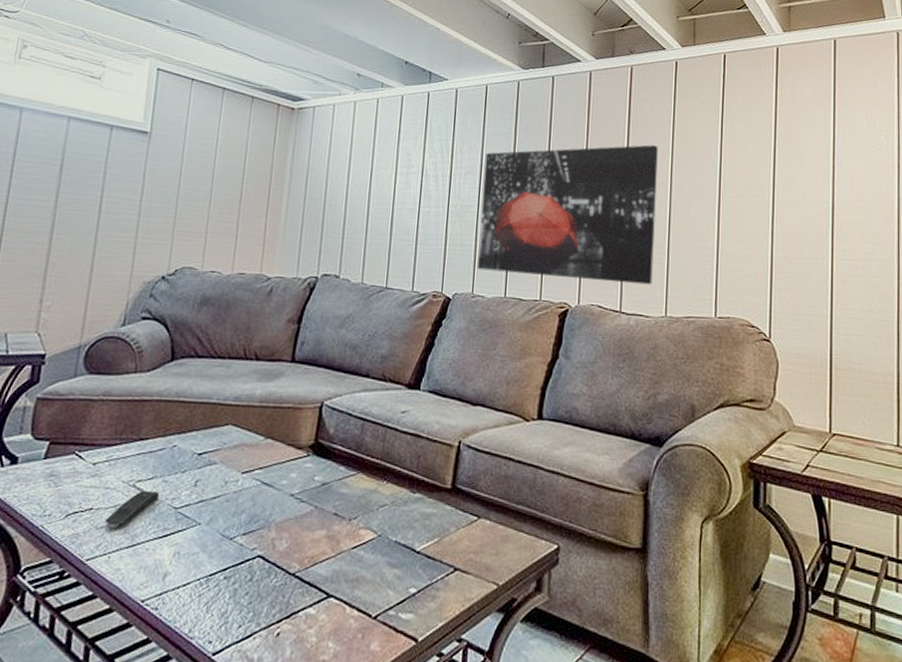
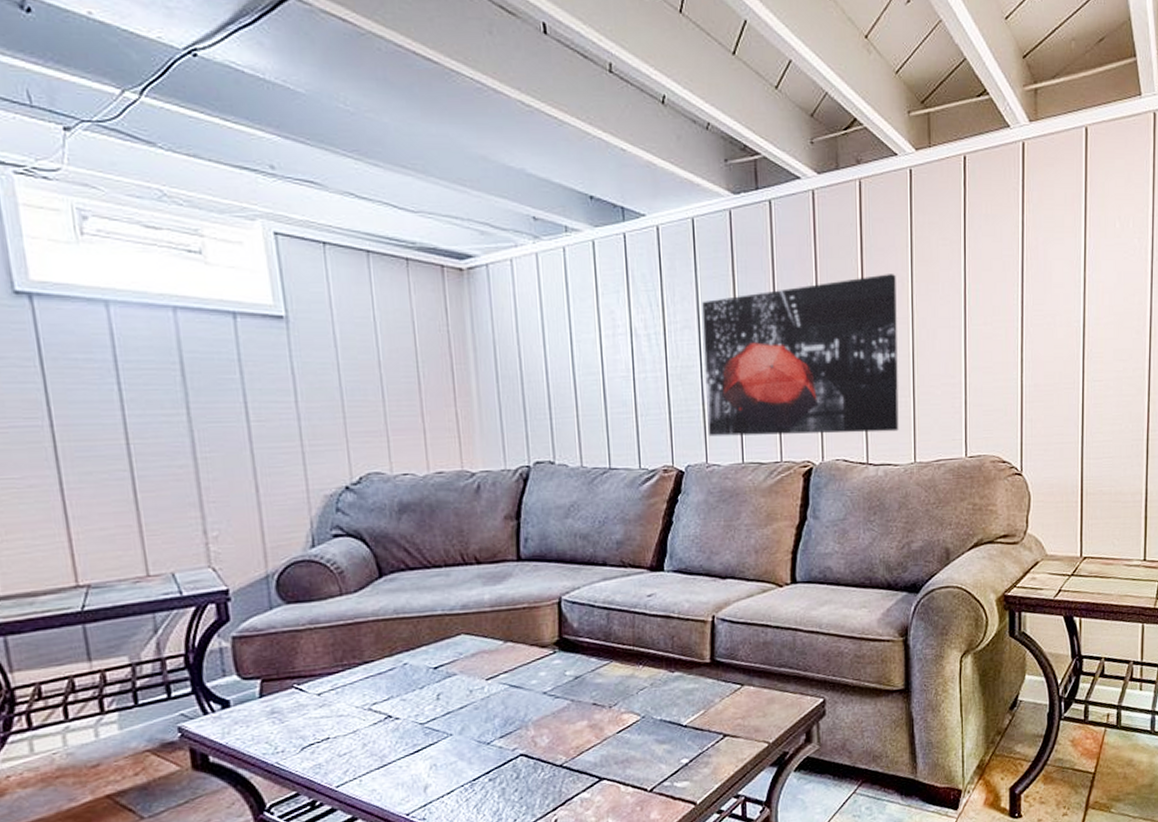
remote control: present [106,490,160,529] -> none [347,710,401,755]

